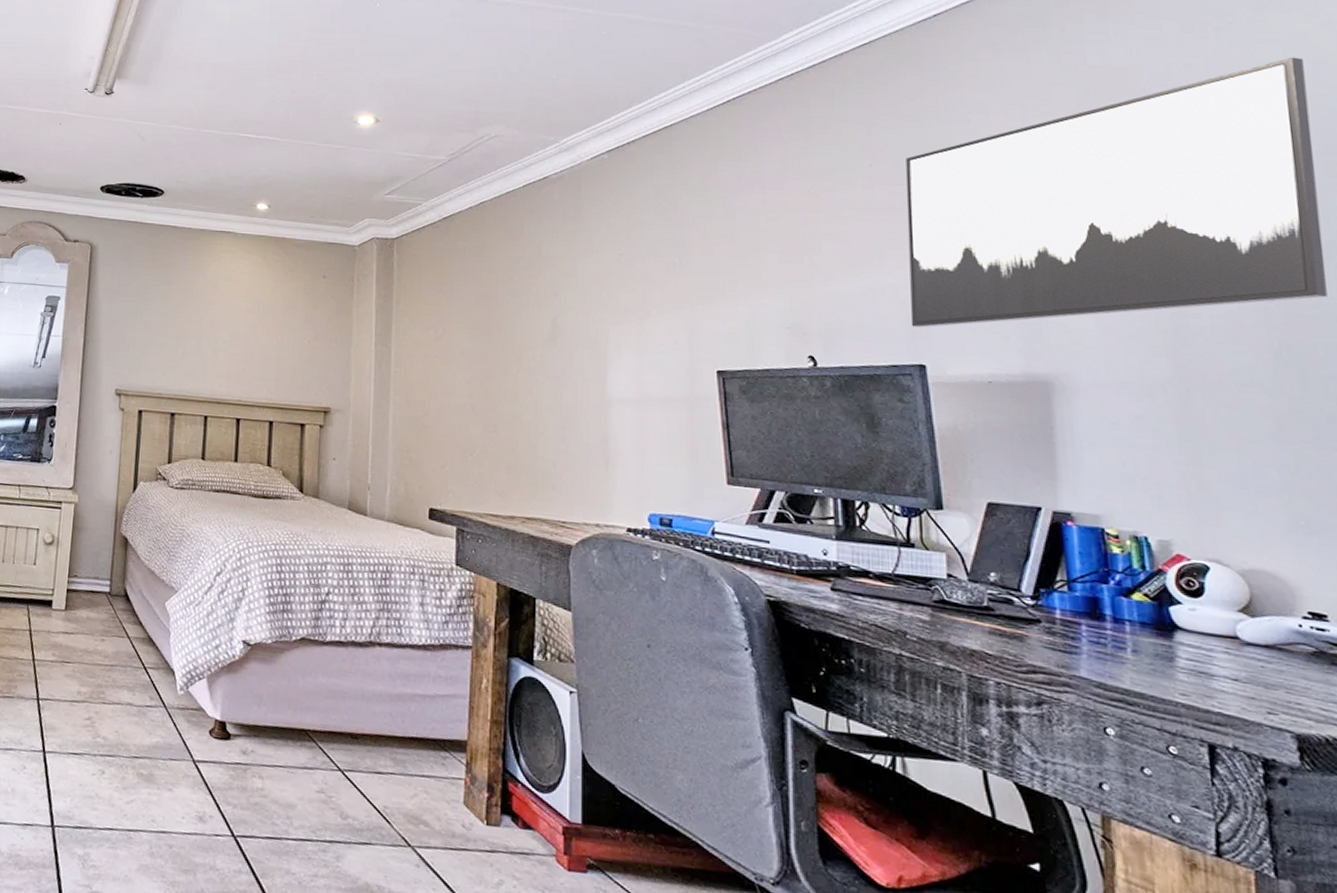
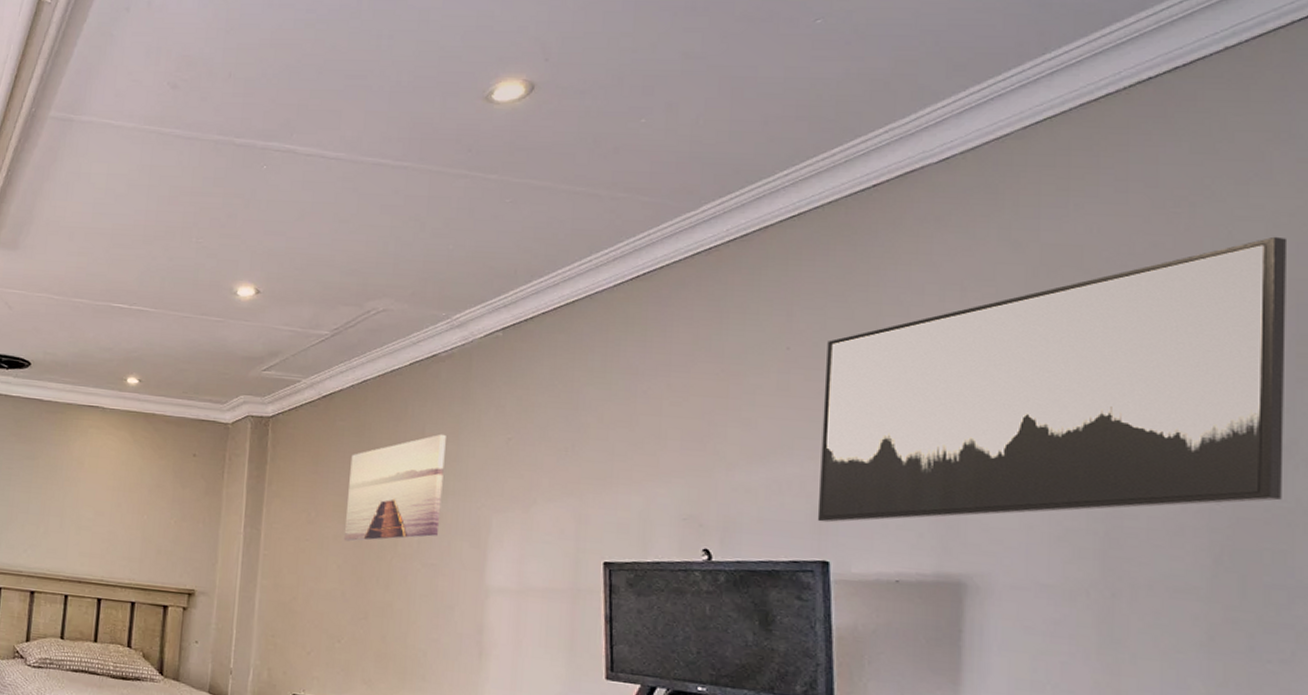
wall art: none [470,251,561,357] -> present [343,433,446,542]

